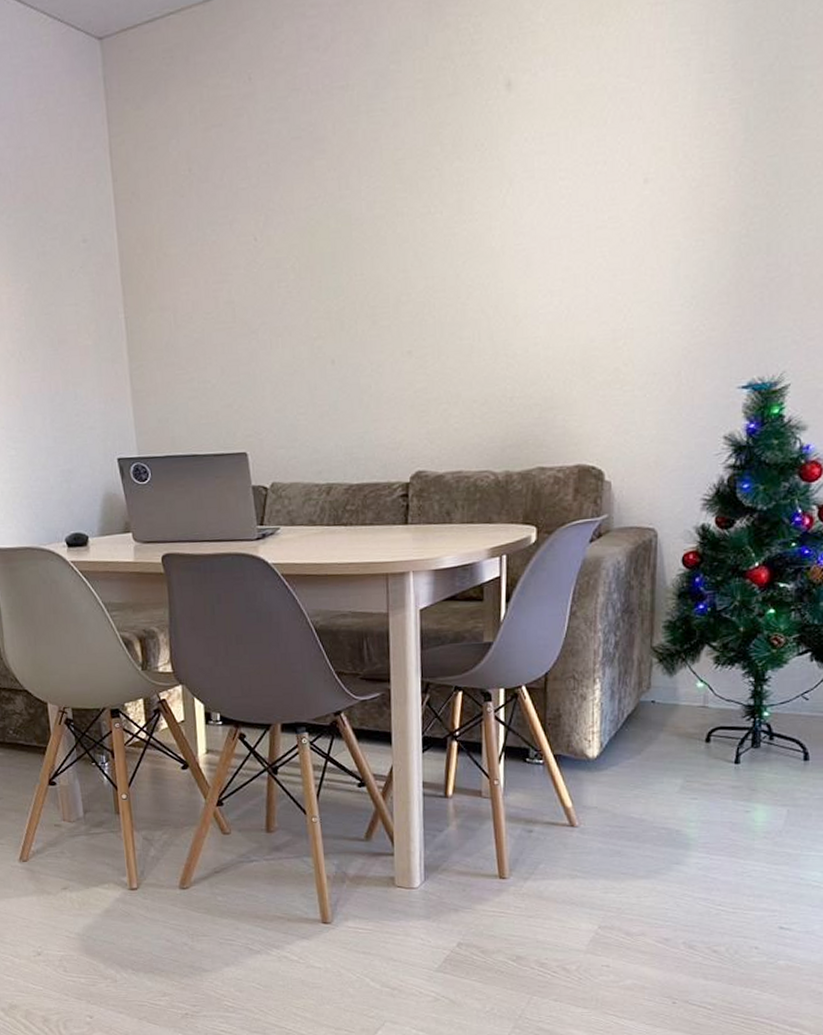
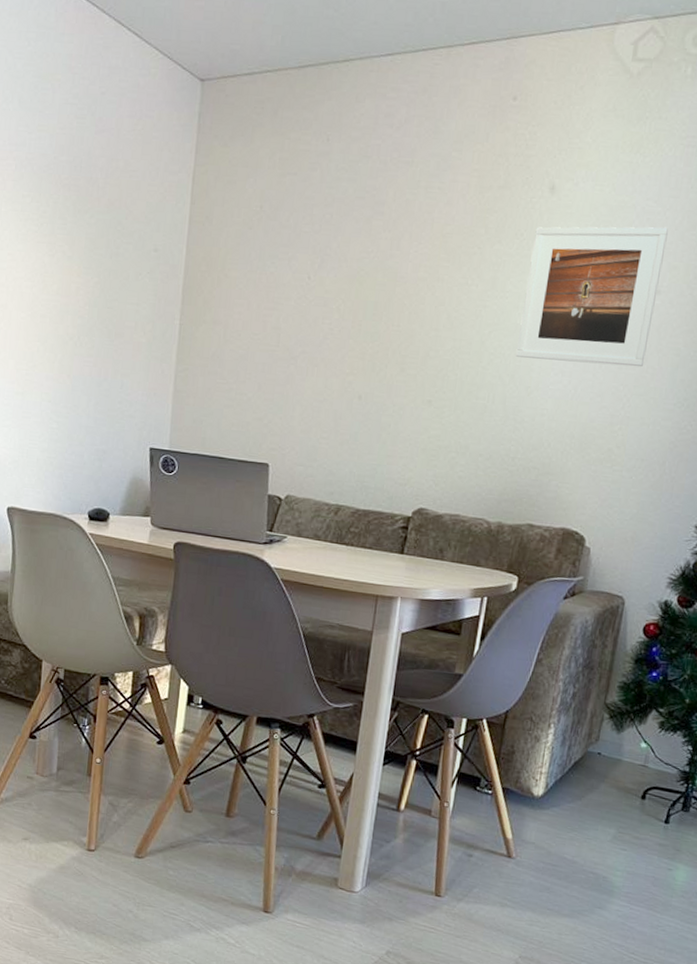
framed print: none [495,104,647,284] -> present [515,226,668,367]

